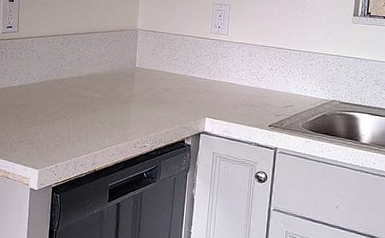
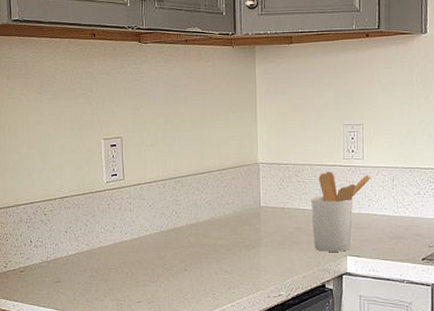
utensil holder: none [178,43,232,113] -> present [311,172,371,252]

